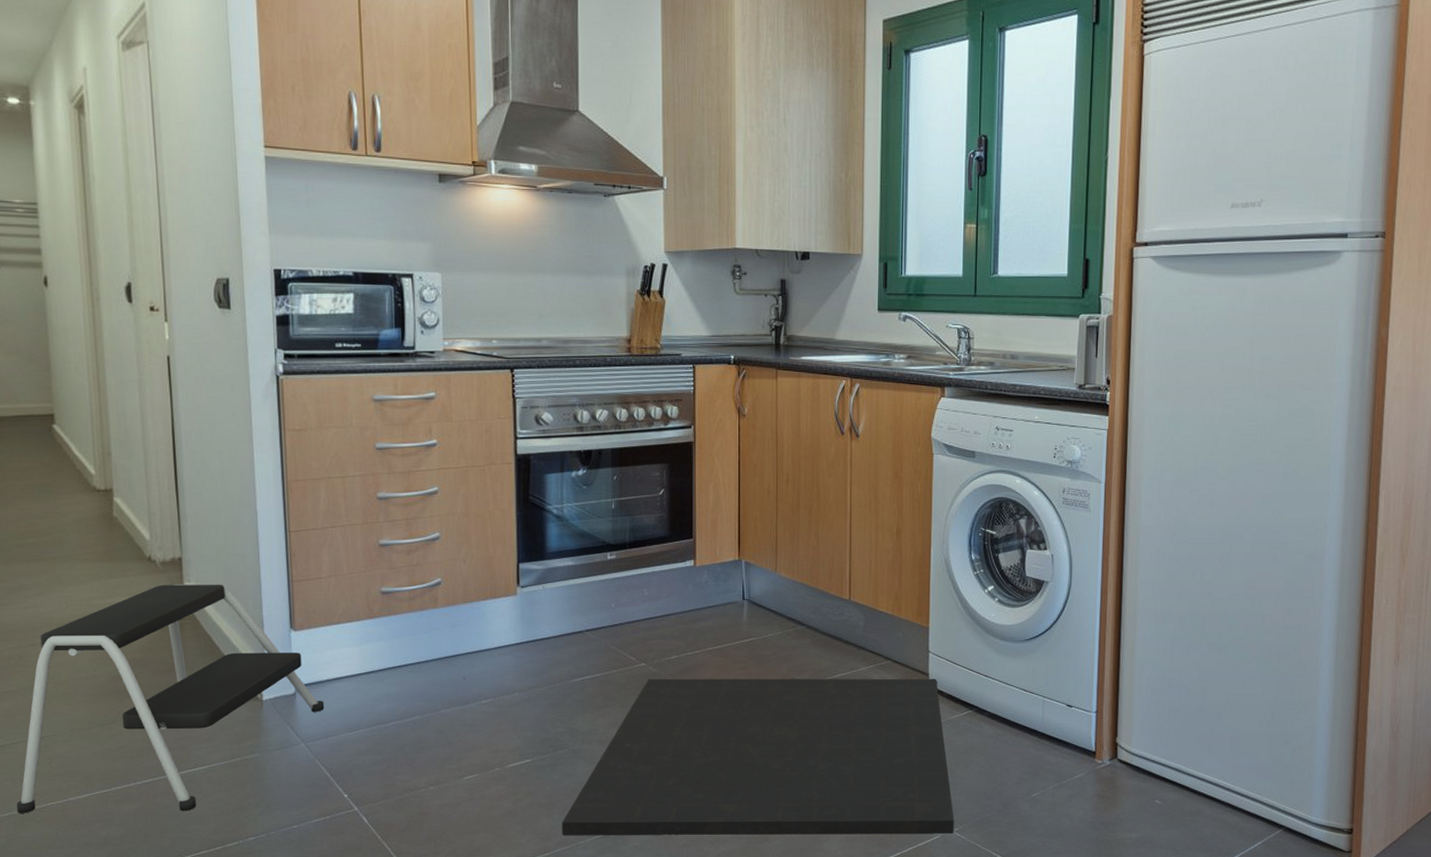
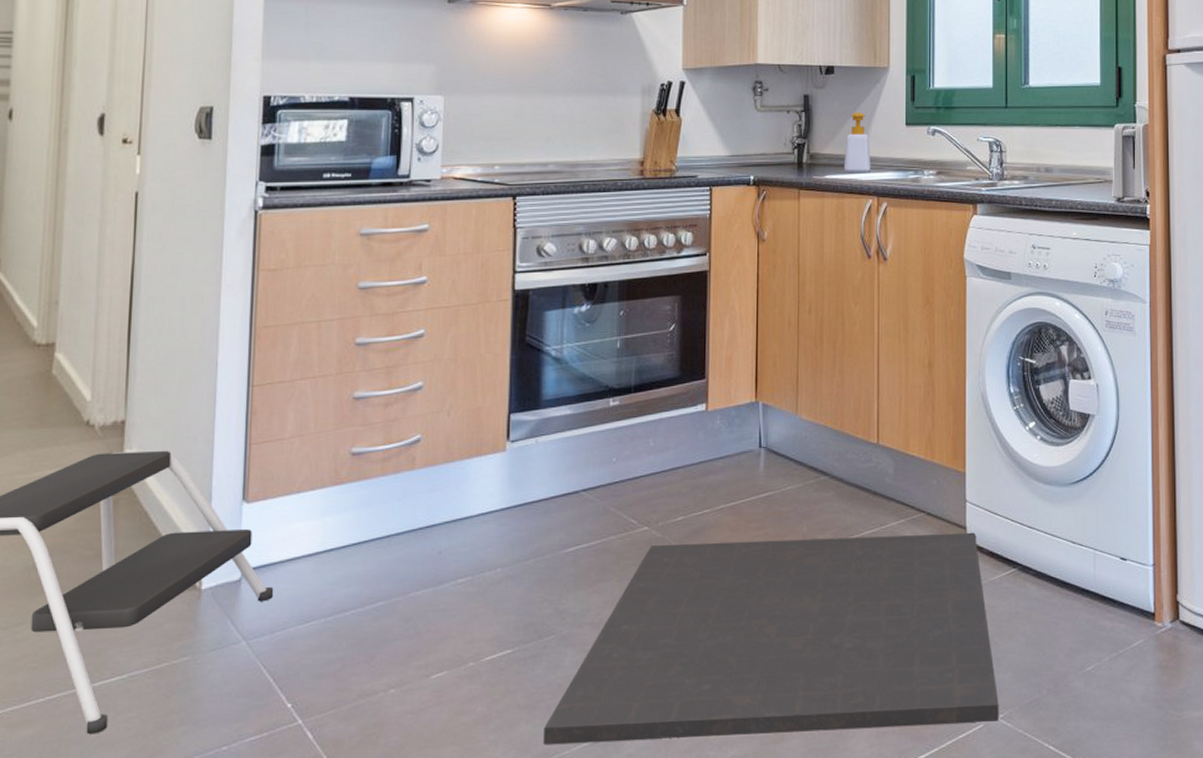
soap bottle: none [819,297,845,356] -> present [844,112,871,174]

